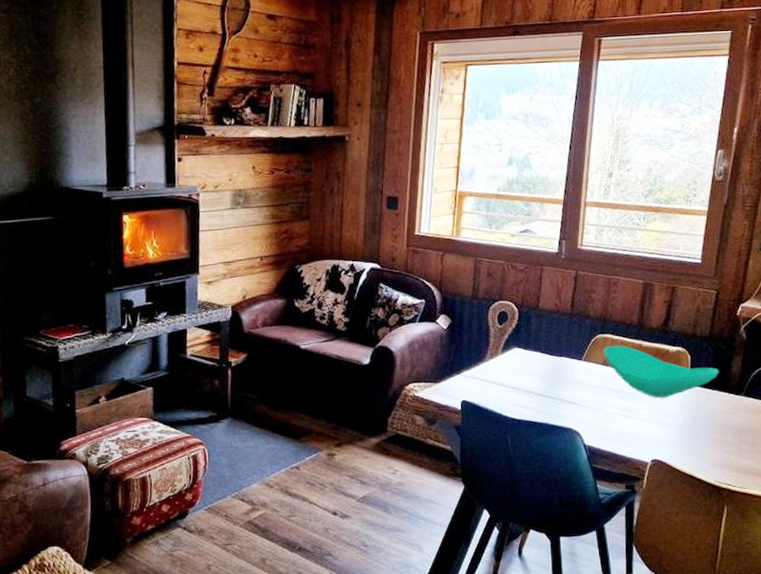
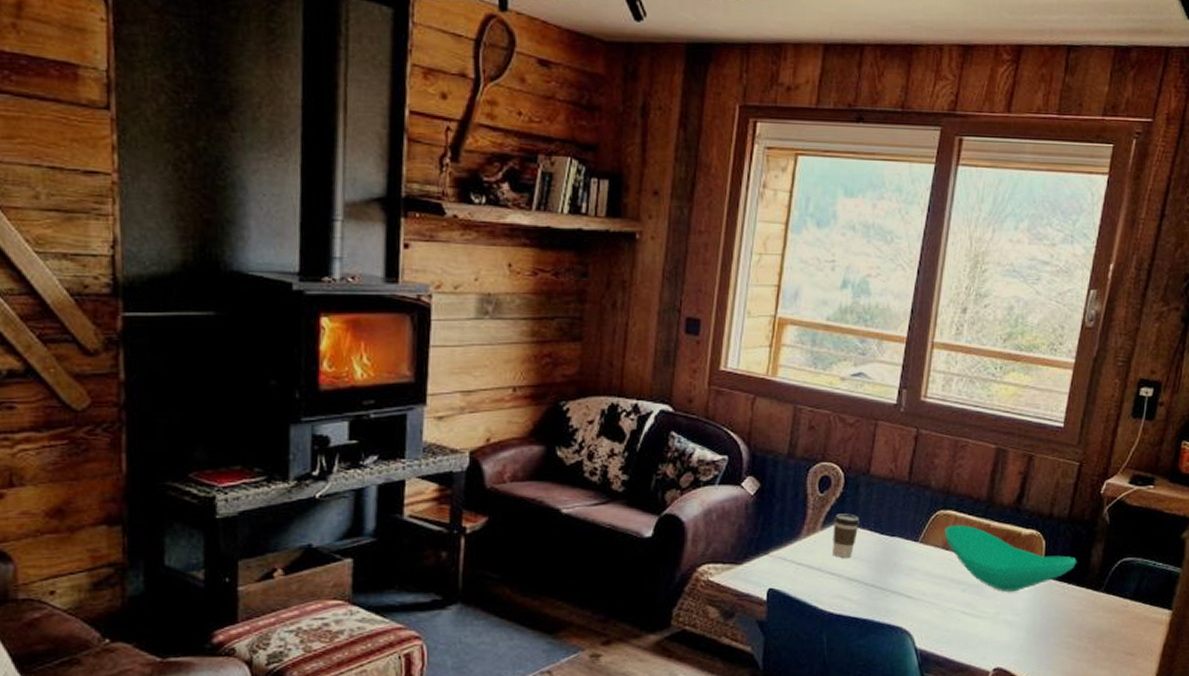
coffee cup: none [511,340,533,375] -> present [833,513,859,558]

